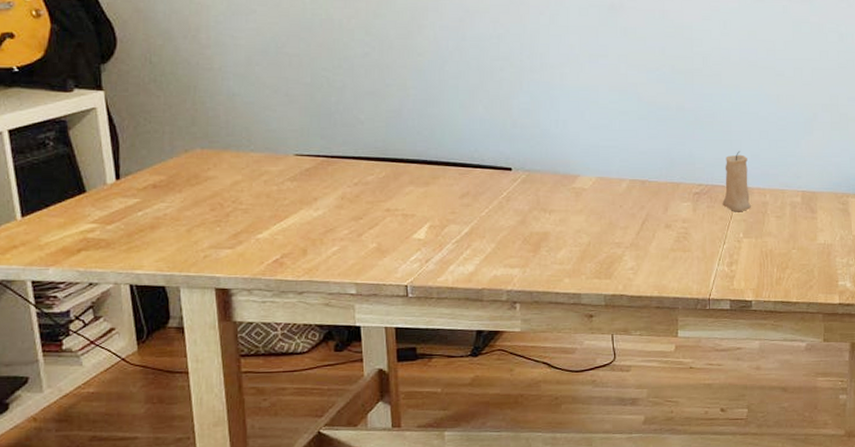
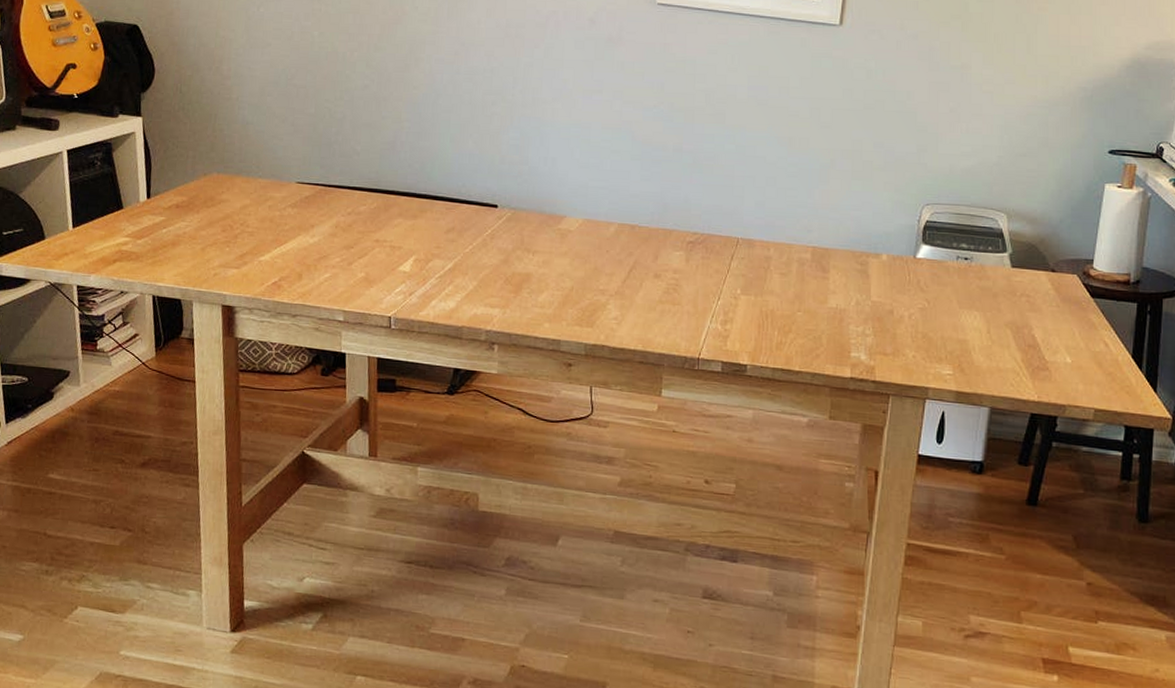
candle: present [722,151,751,211] -> none [719,198,752,265]

